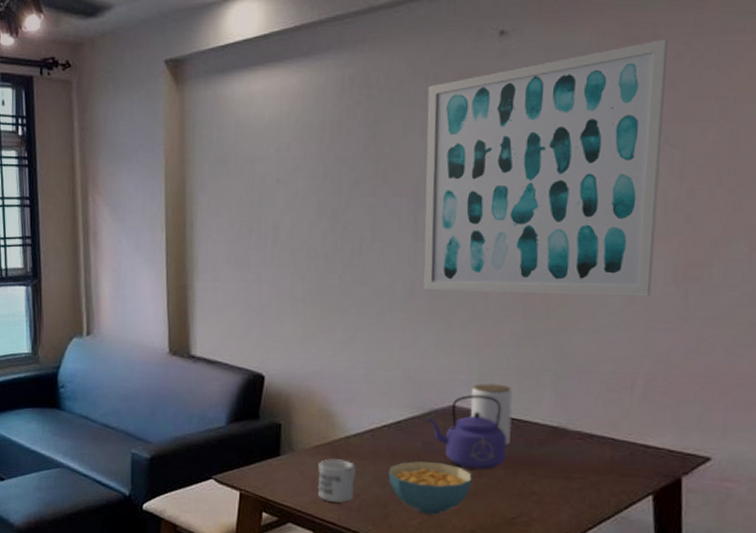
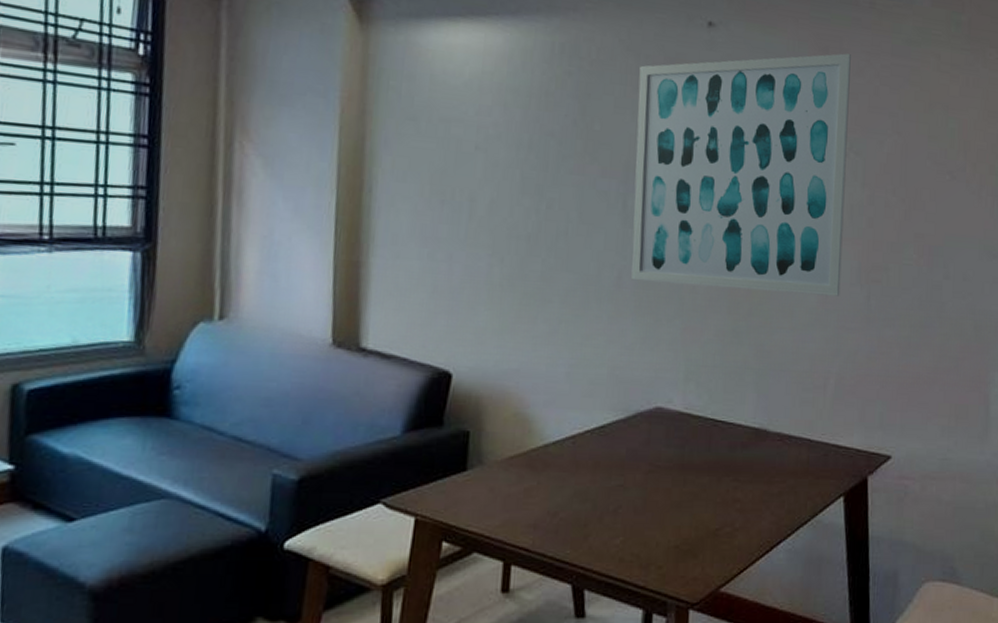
mug: present [317,459,356,503] -> none [509,472,555,523]
cereal bowl: present [388,461,472,515] -> none [589,471,677,531]
kettle: present [427,394,507,470] -> none [632,394,712,478]
jar: present [470,383,513,445] -> none [676,383,718,449]

